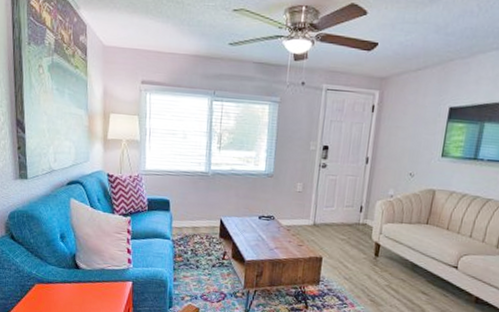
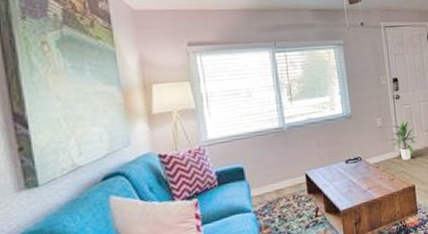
indoor plant: none [305,190,336,231] -> present [388,119,417,160]

